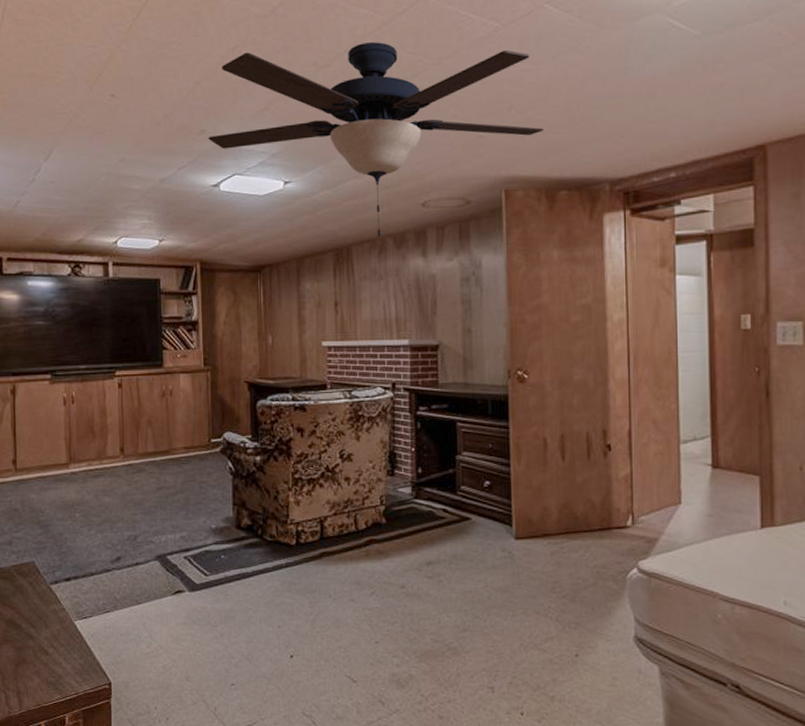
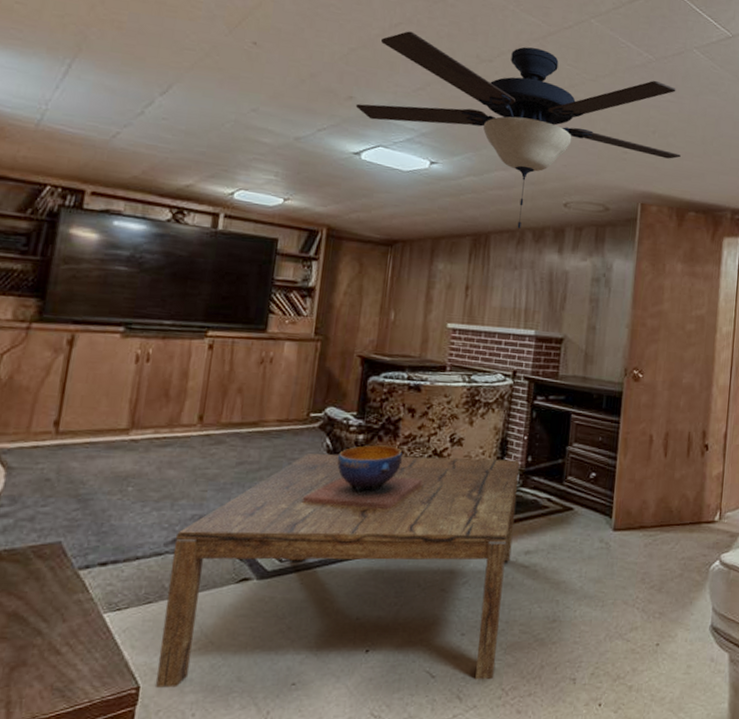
coffee table: none [118,472,413,686] -> present [154,453,520,688]
decorative bowl: none [215,465,320,526] -> present [301,445,423,510]

